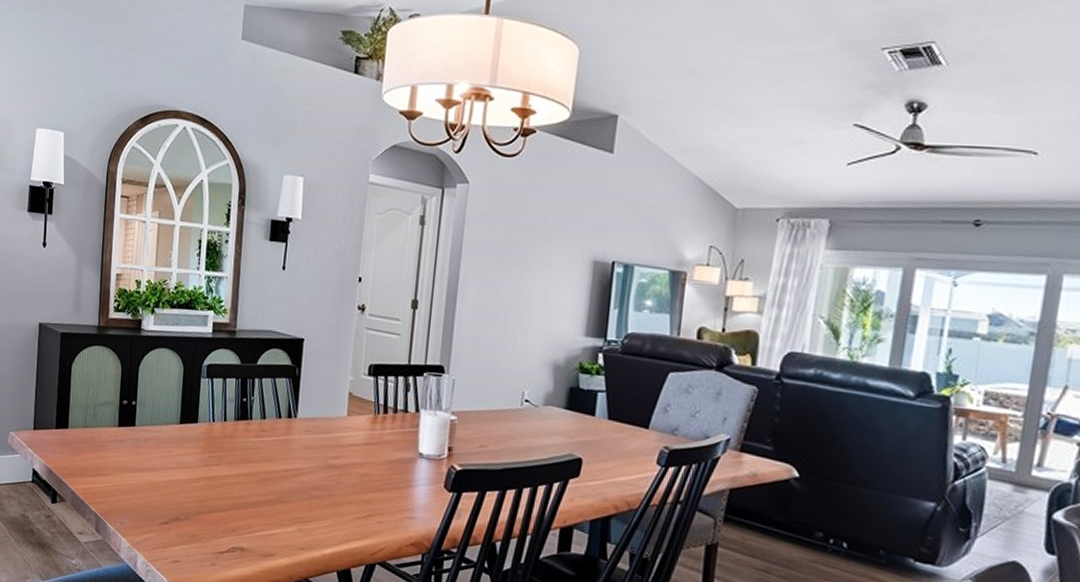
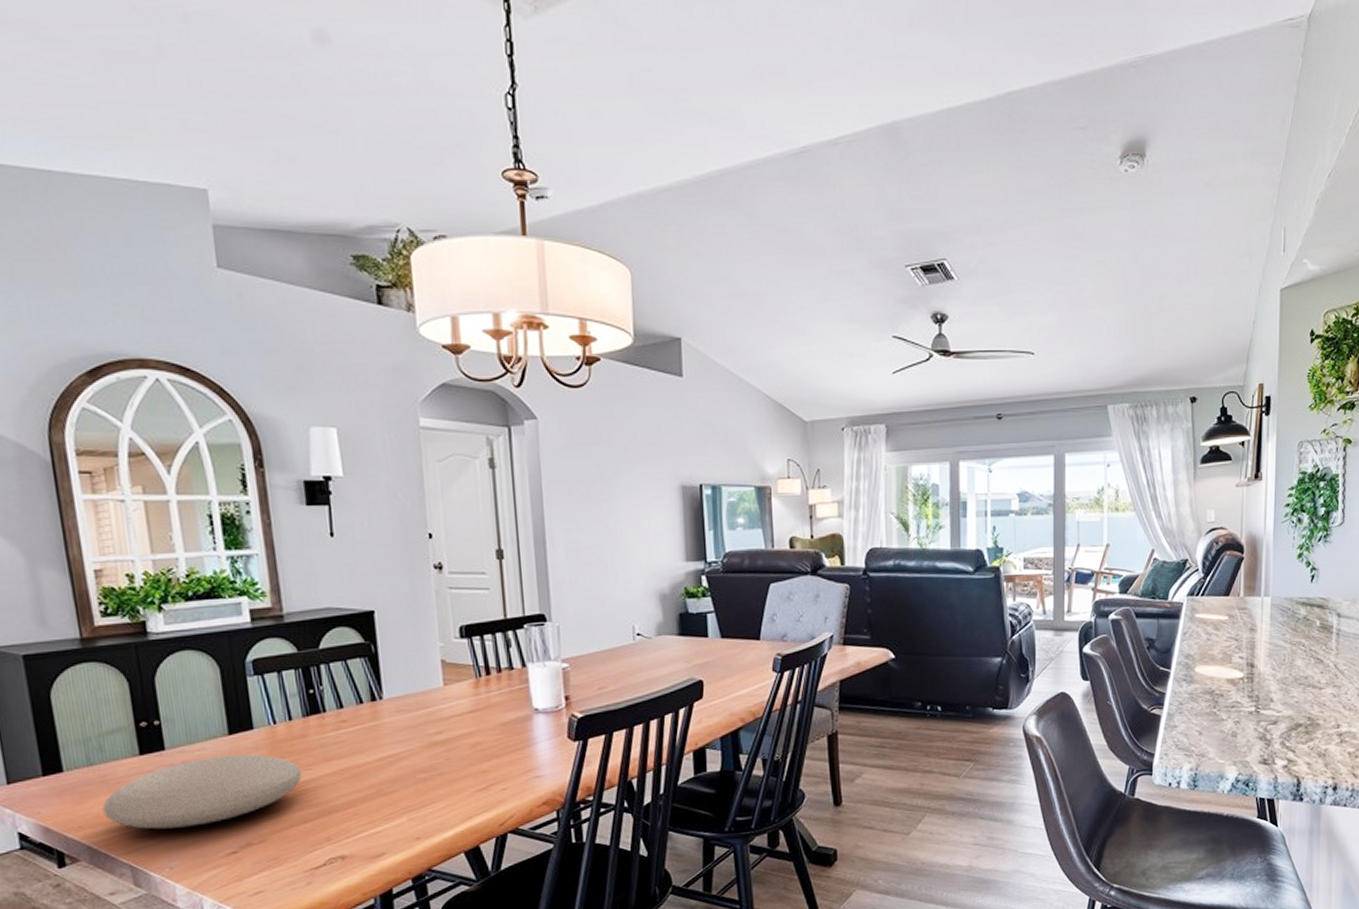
plate: none [86,439,225,495] -> present [102,754,302,829]

